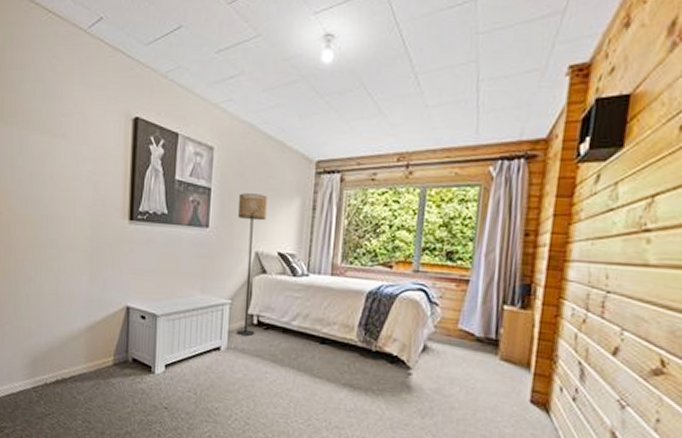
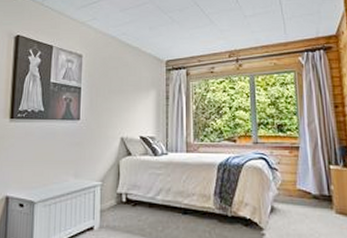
floor lamp: present [237,193,267,337] -> none [104,89,128,214]

